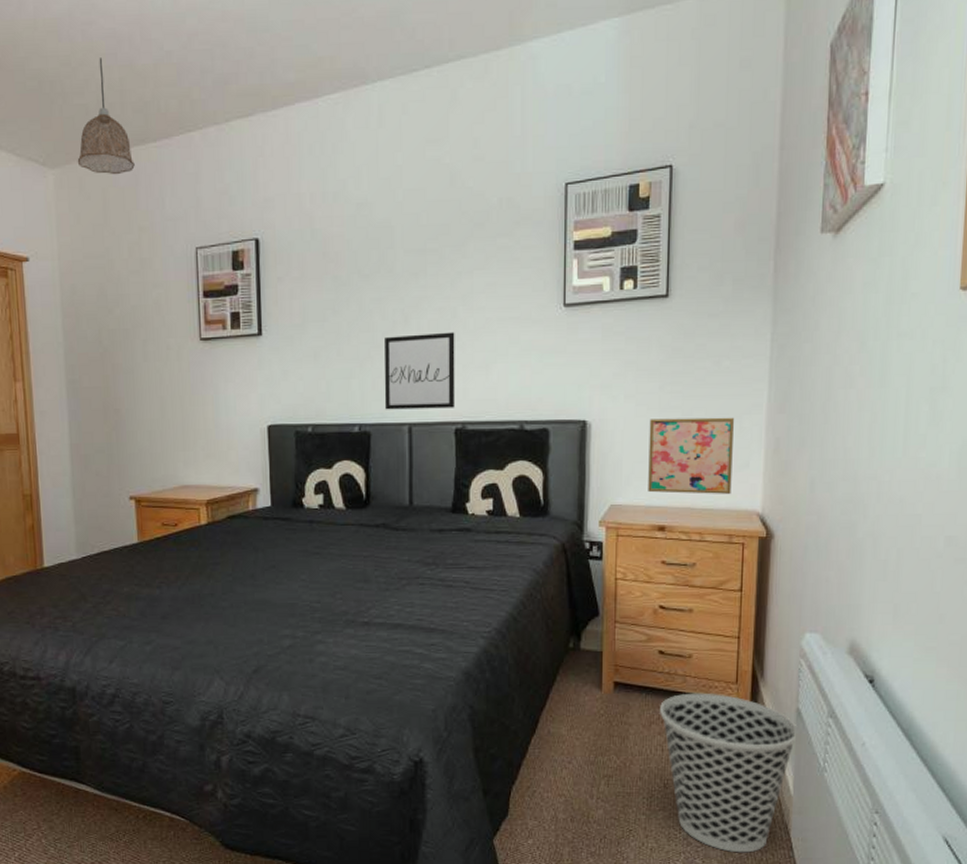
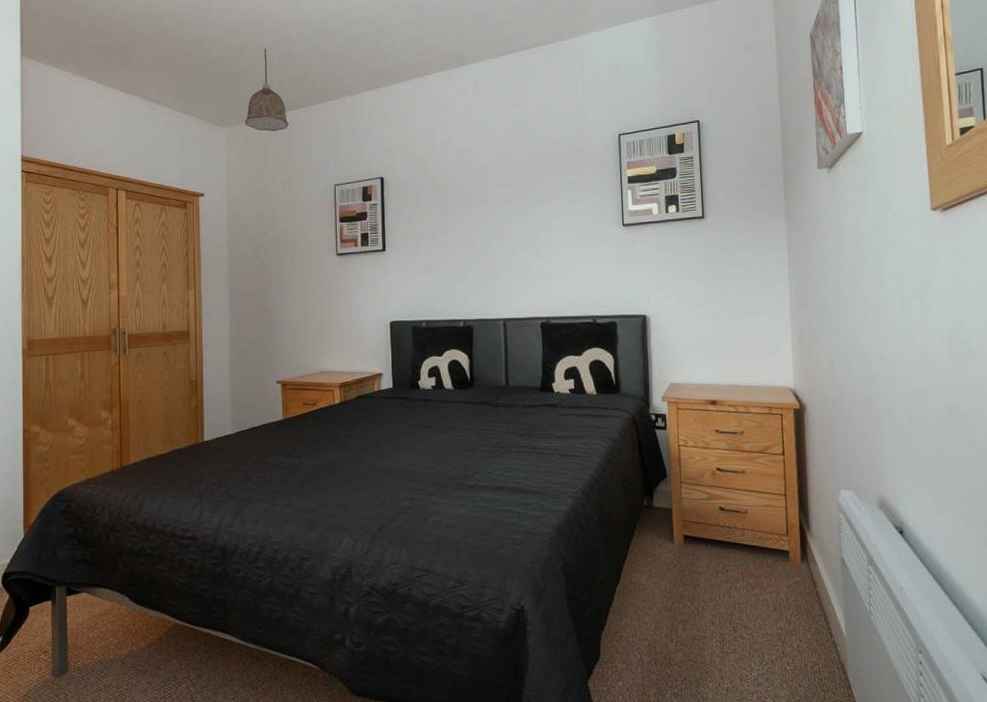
wall art: present [384,332,455,410] -> none [483,246,541,308]
wall art: present [648,417,734,494] -> none [697,311,768,374]
wastebasket: present [660,693,798,853] -> none [724,544,844,692]

